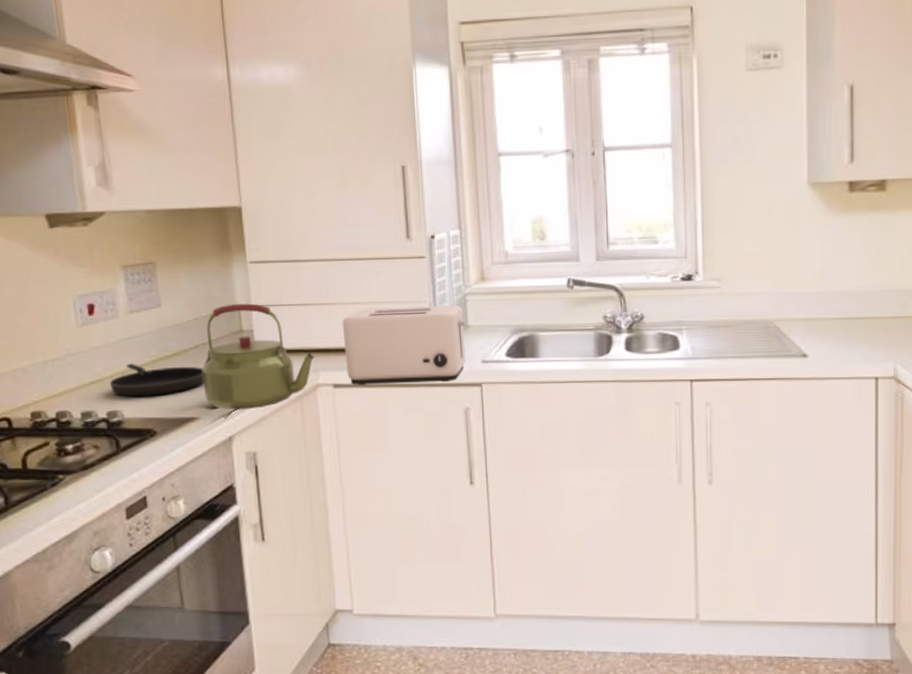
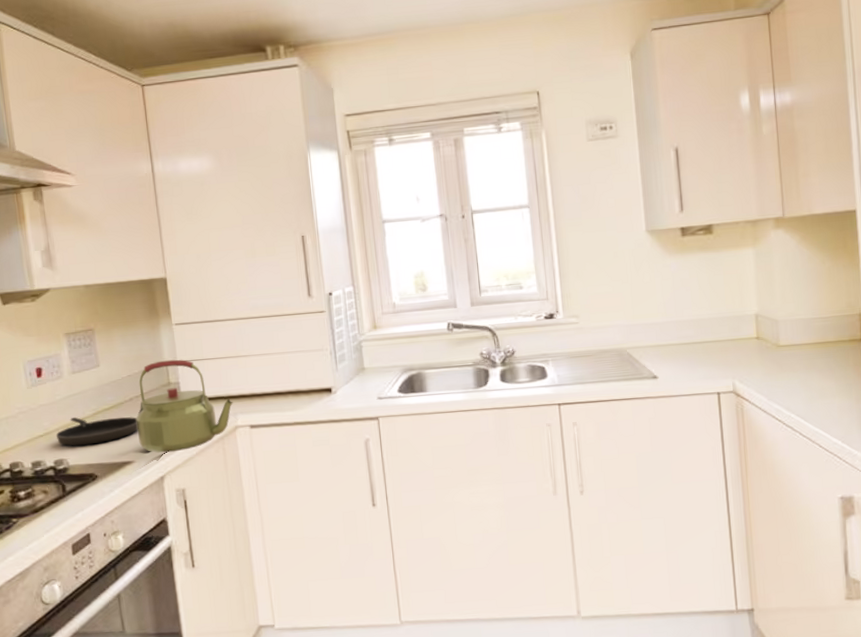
toaster: present [342,305,468,385] -> none [255,351,364,425]

